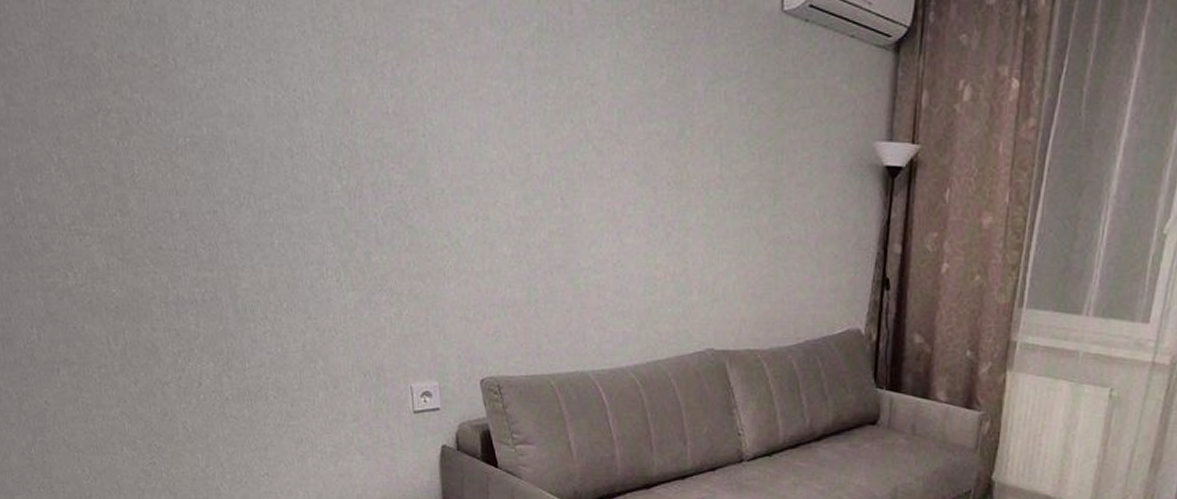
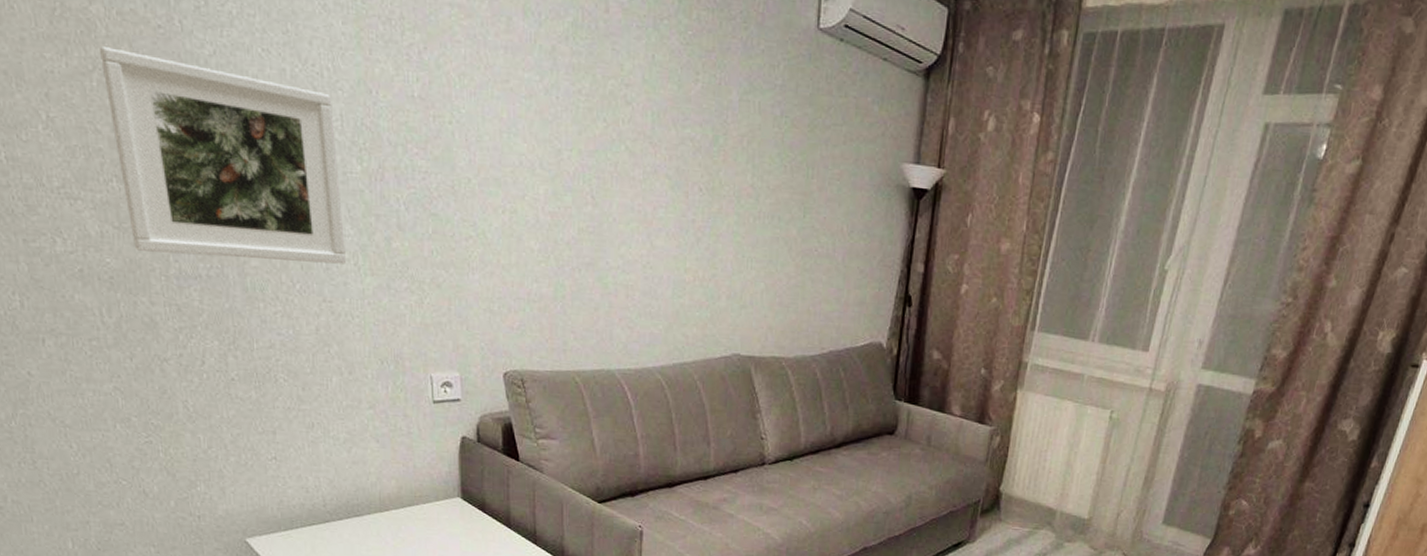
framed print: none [104,89,330,281] -> present [100,47,347,264]

